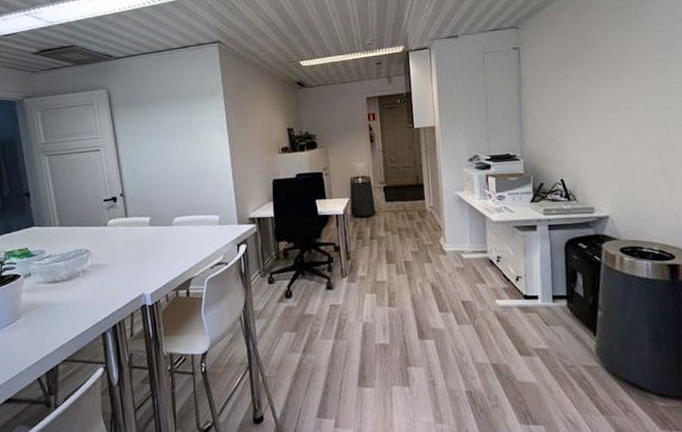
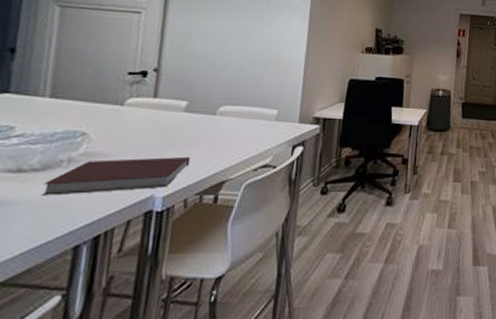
notebook: none [72,261,163,298] -> present [41,156,191,196]

